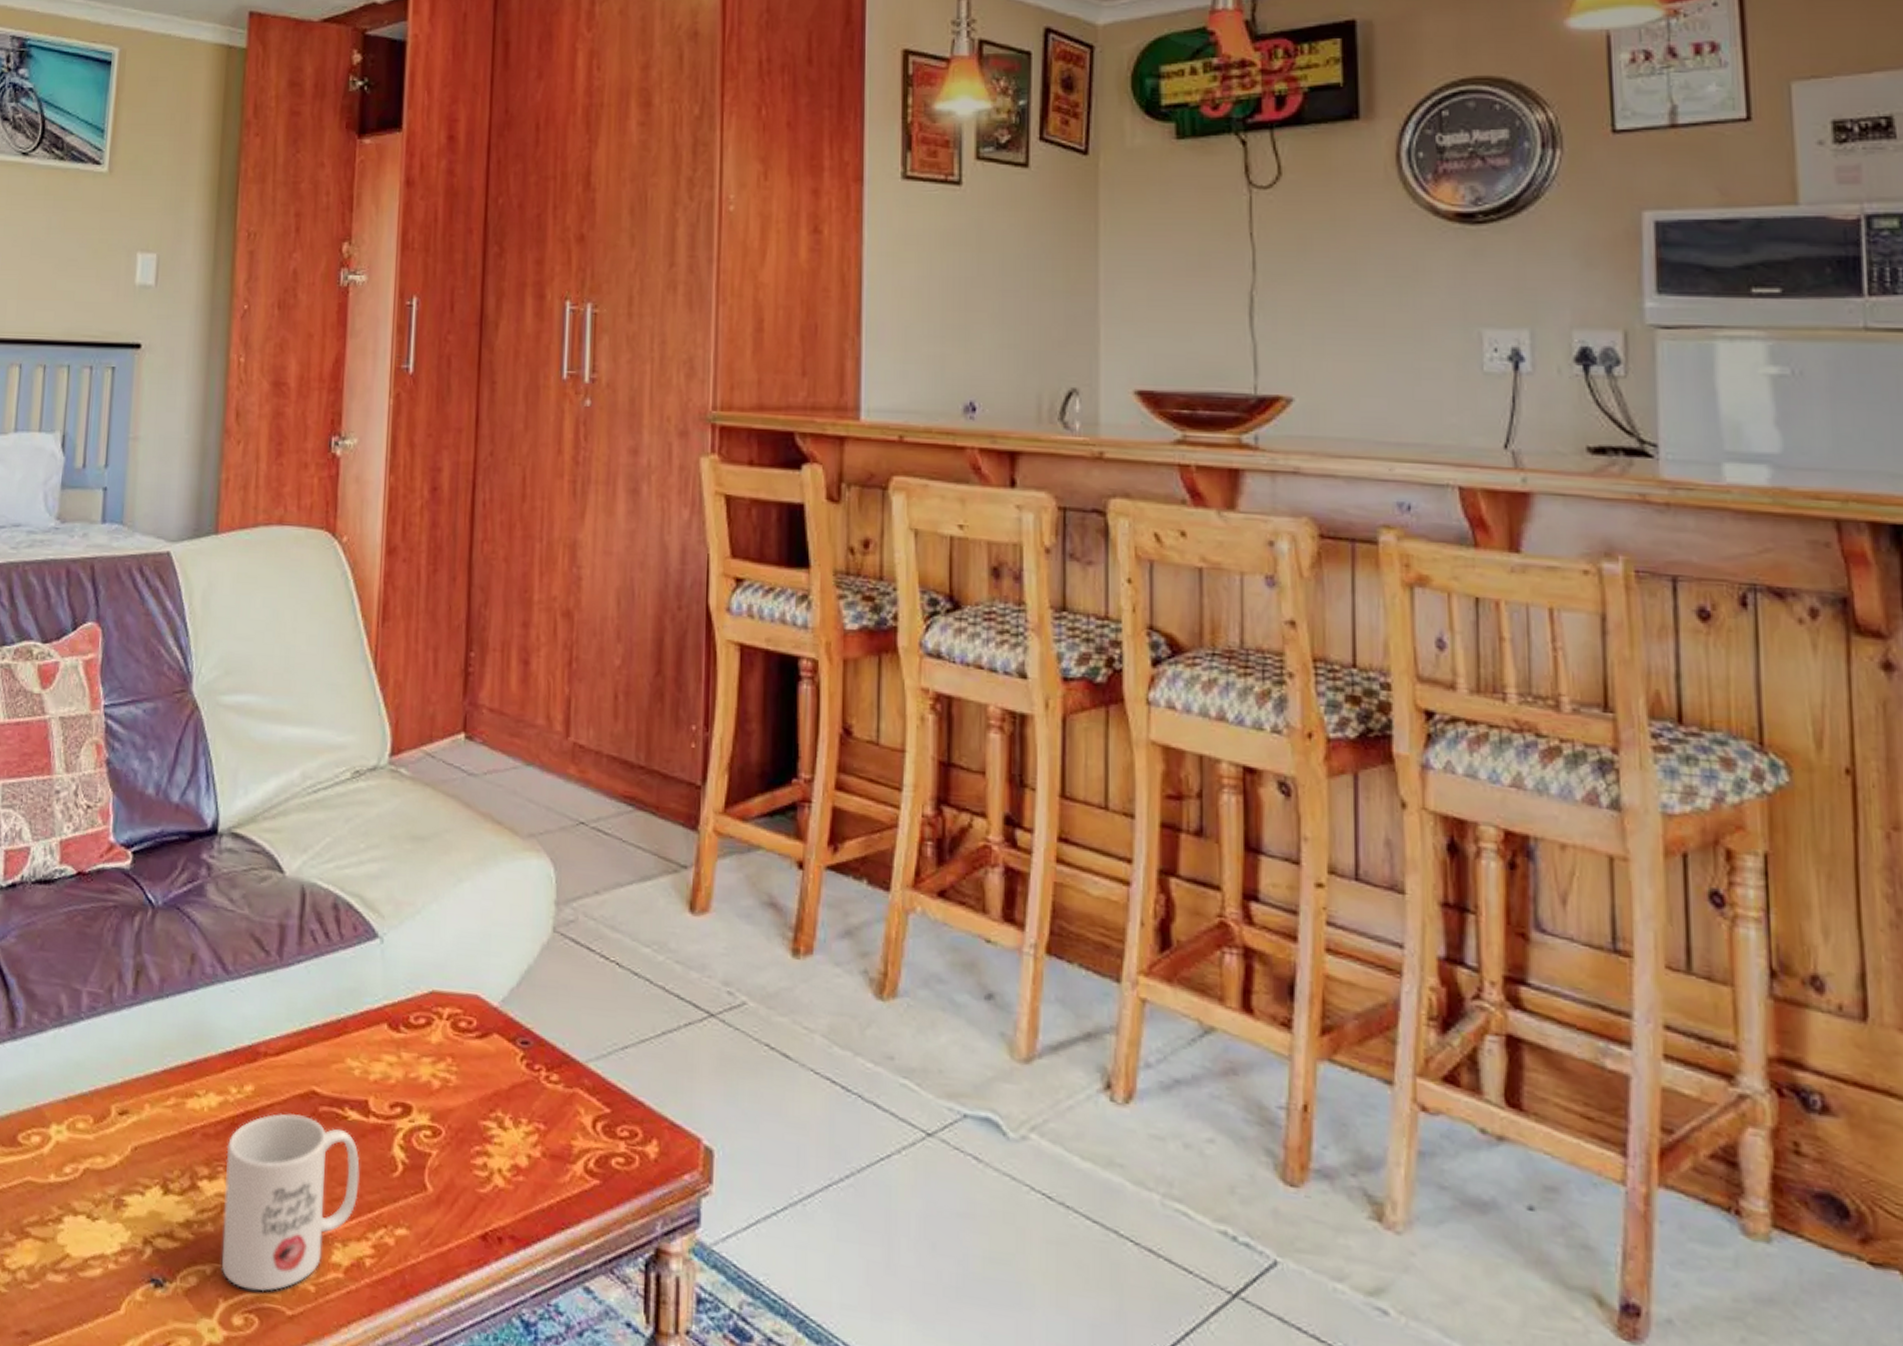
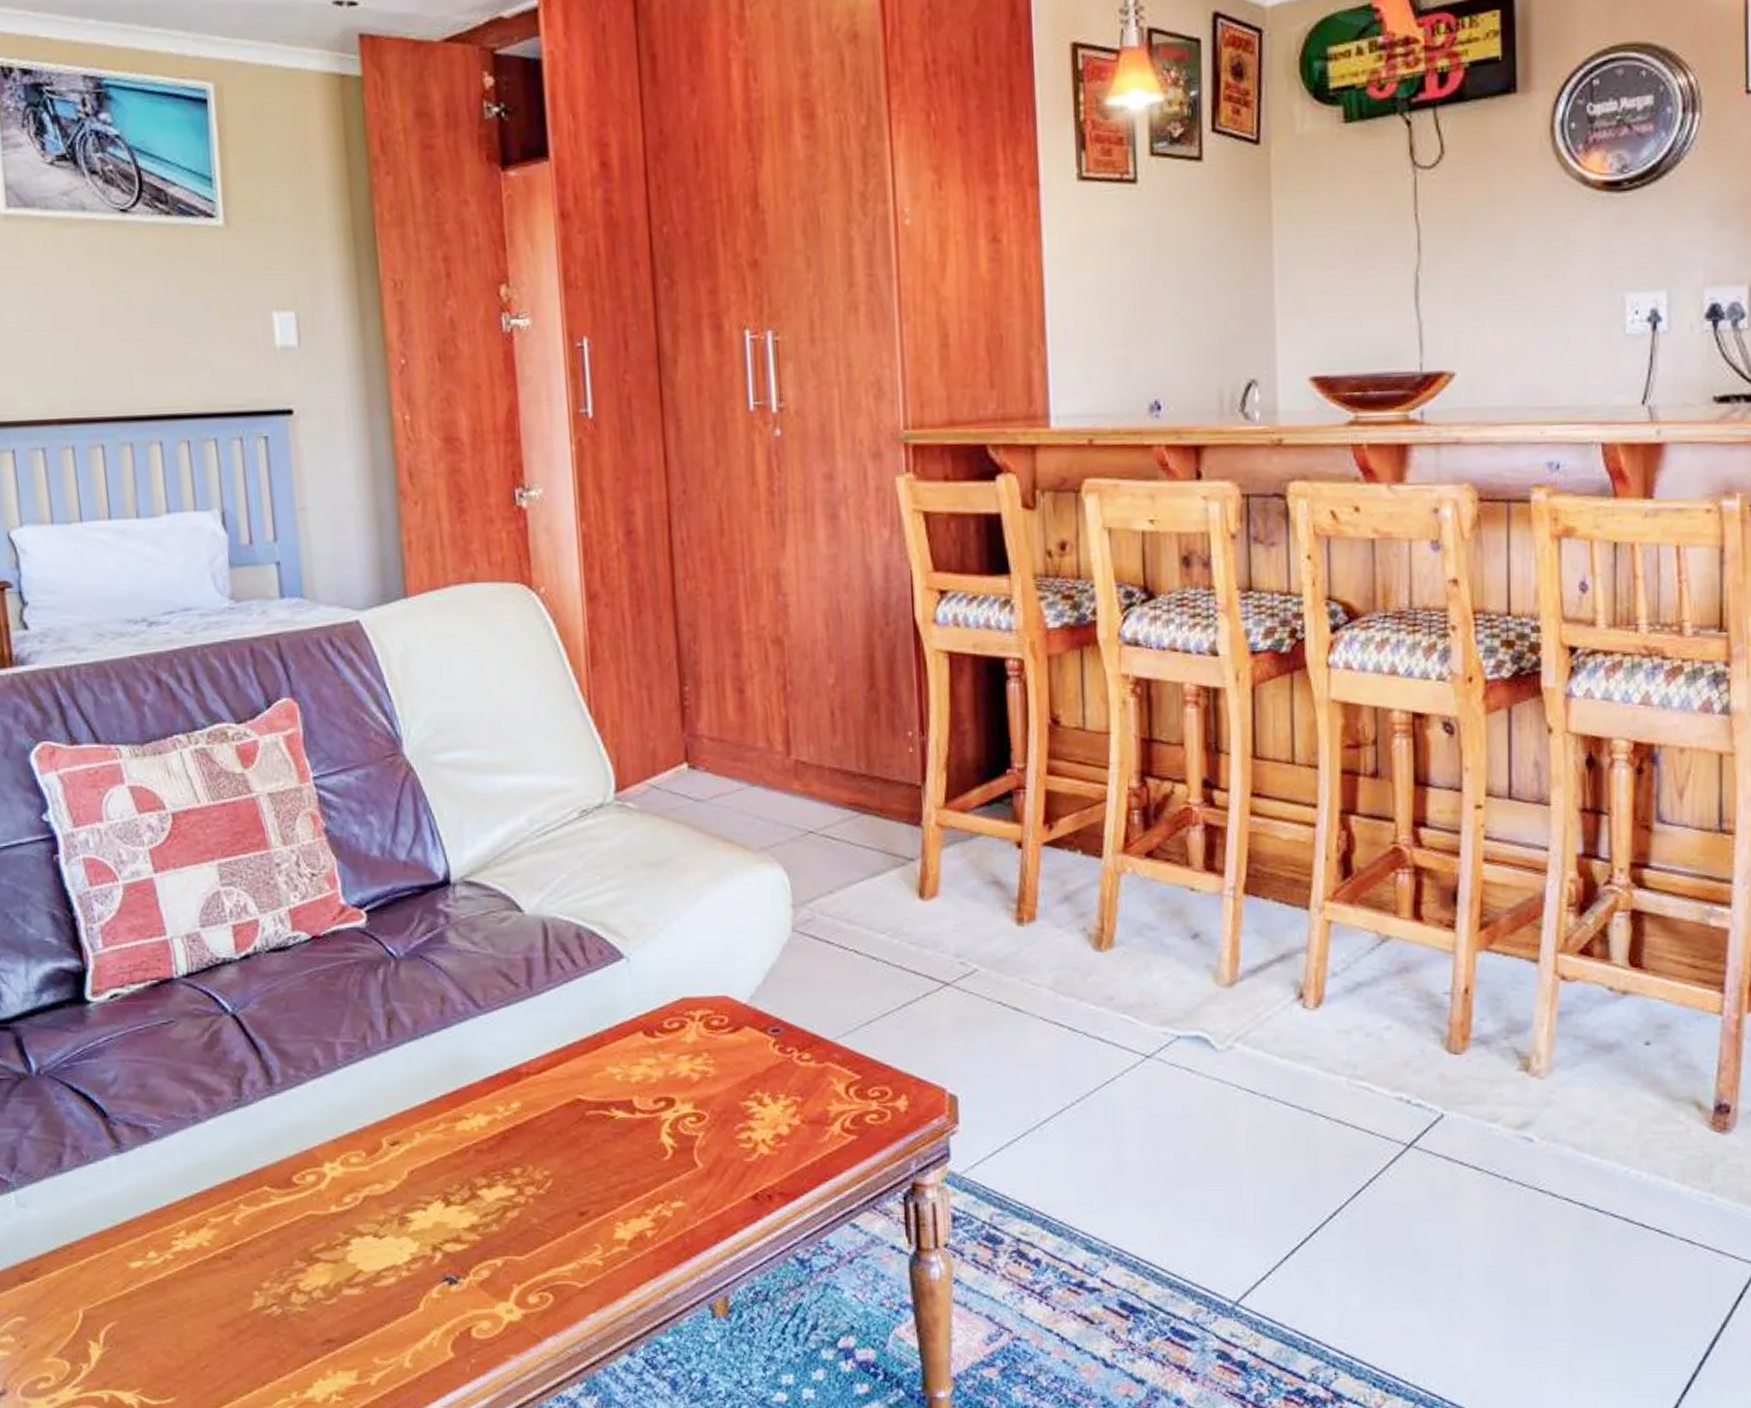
mug: present [221,1113,360,1292] -> none [501,1121,633,1273]

